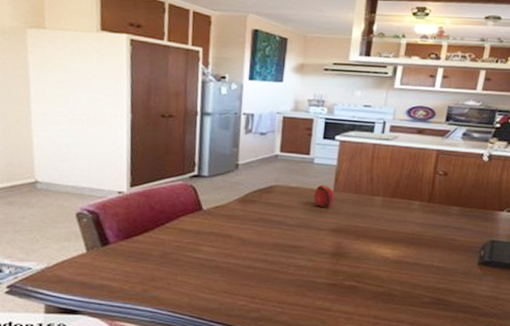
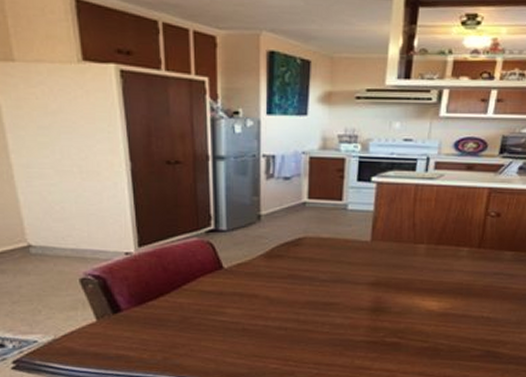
fruit: present [314,184,335,207] -> none [349,234,372,259]

